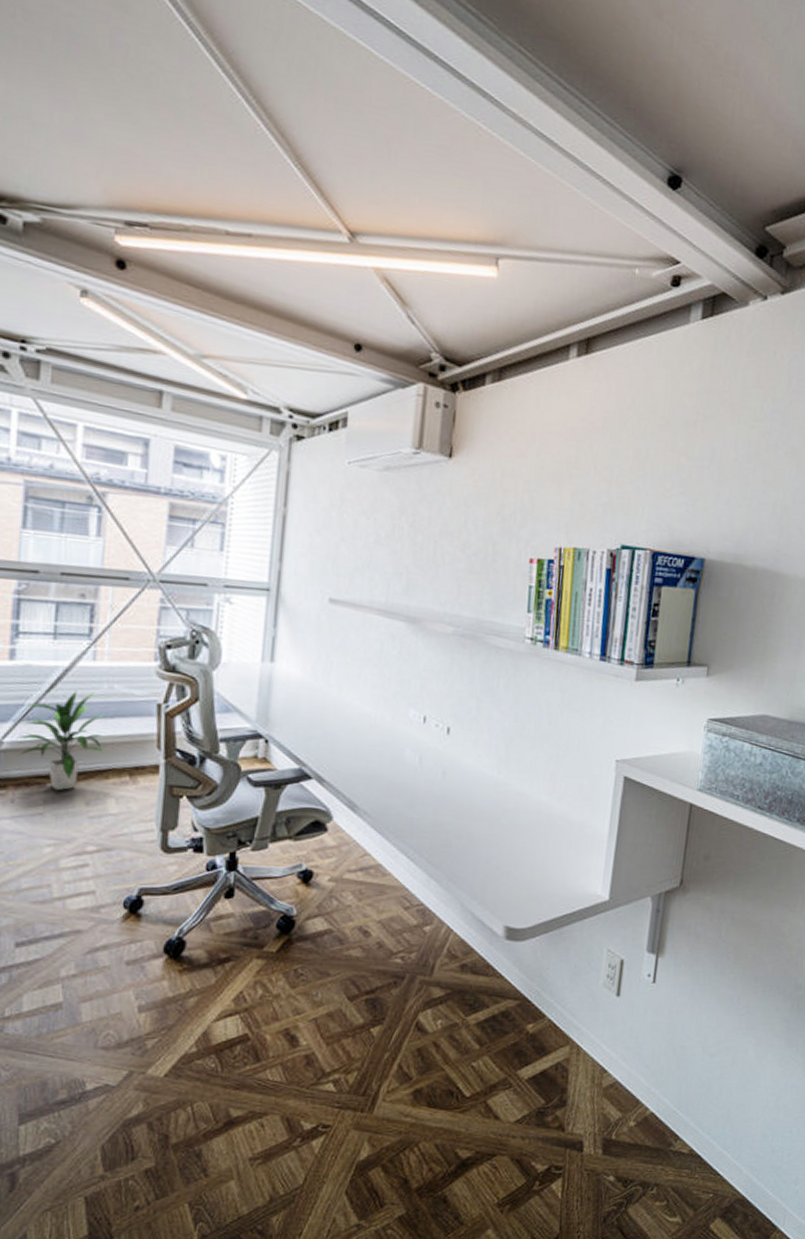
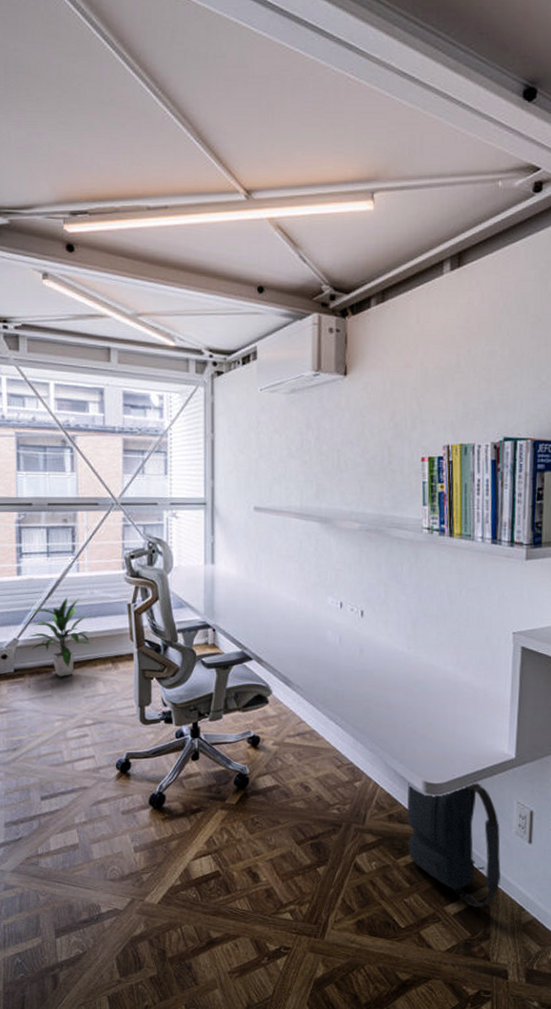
backpack: none [481,925,587,1070] -> present [407,780,501,907]

